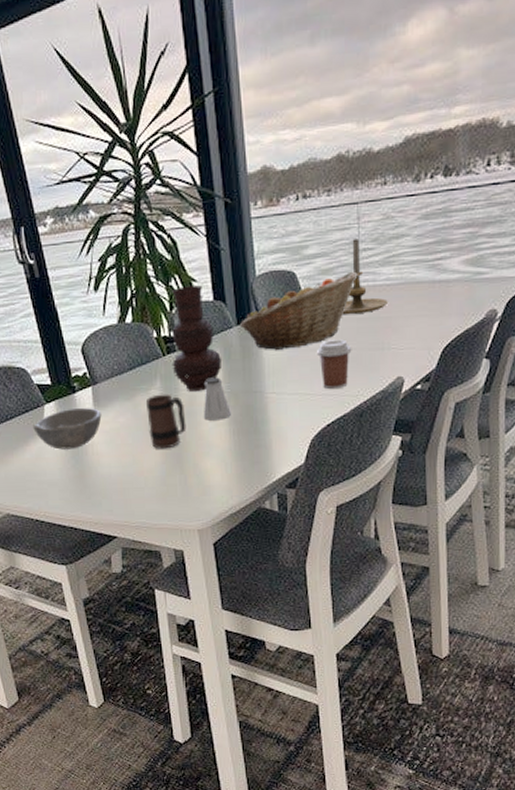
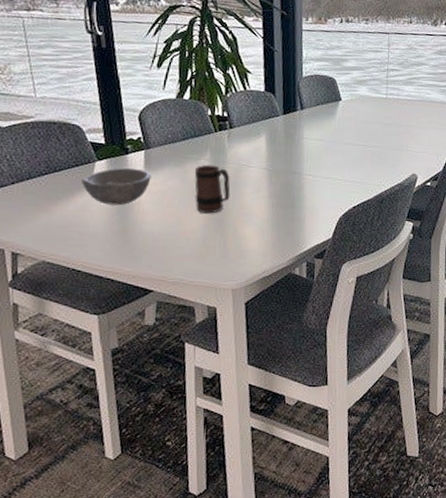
vase: present [172,285,221,391] -> none [222,75,267,166]
saltshaker: present [204,377,231,421] -> none [247,155,272,193]
fruit basket: present [240,271,358,350] -> none [286,85,386,140]
coffee cup: present [317,339,351,390] -> none [349,137,377,178]
candle holder: present [342,238,388,315] -> none [371,60,408,120]

